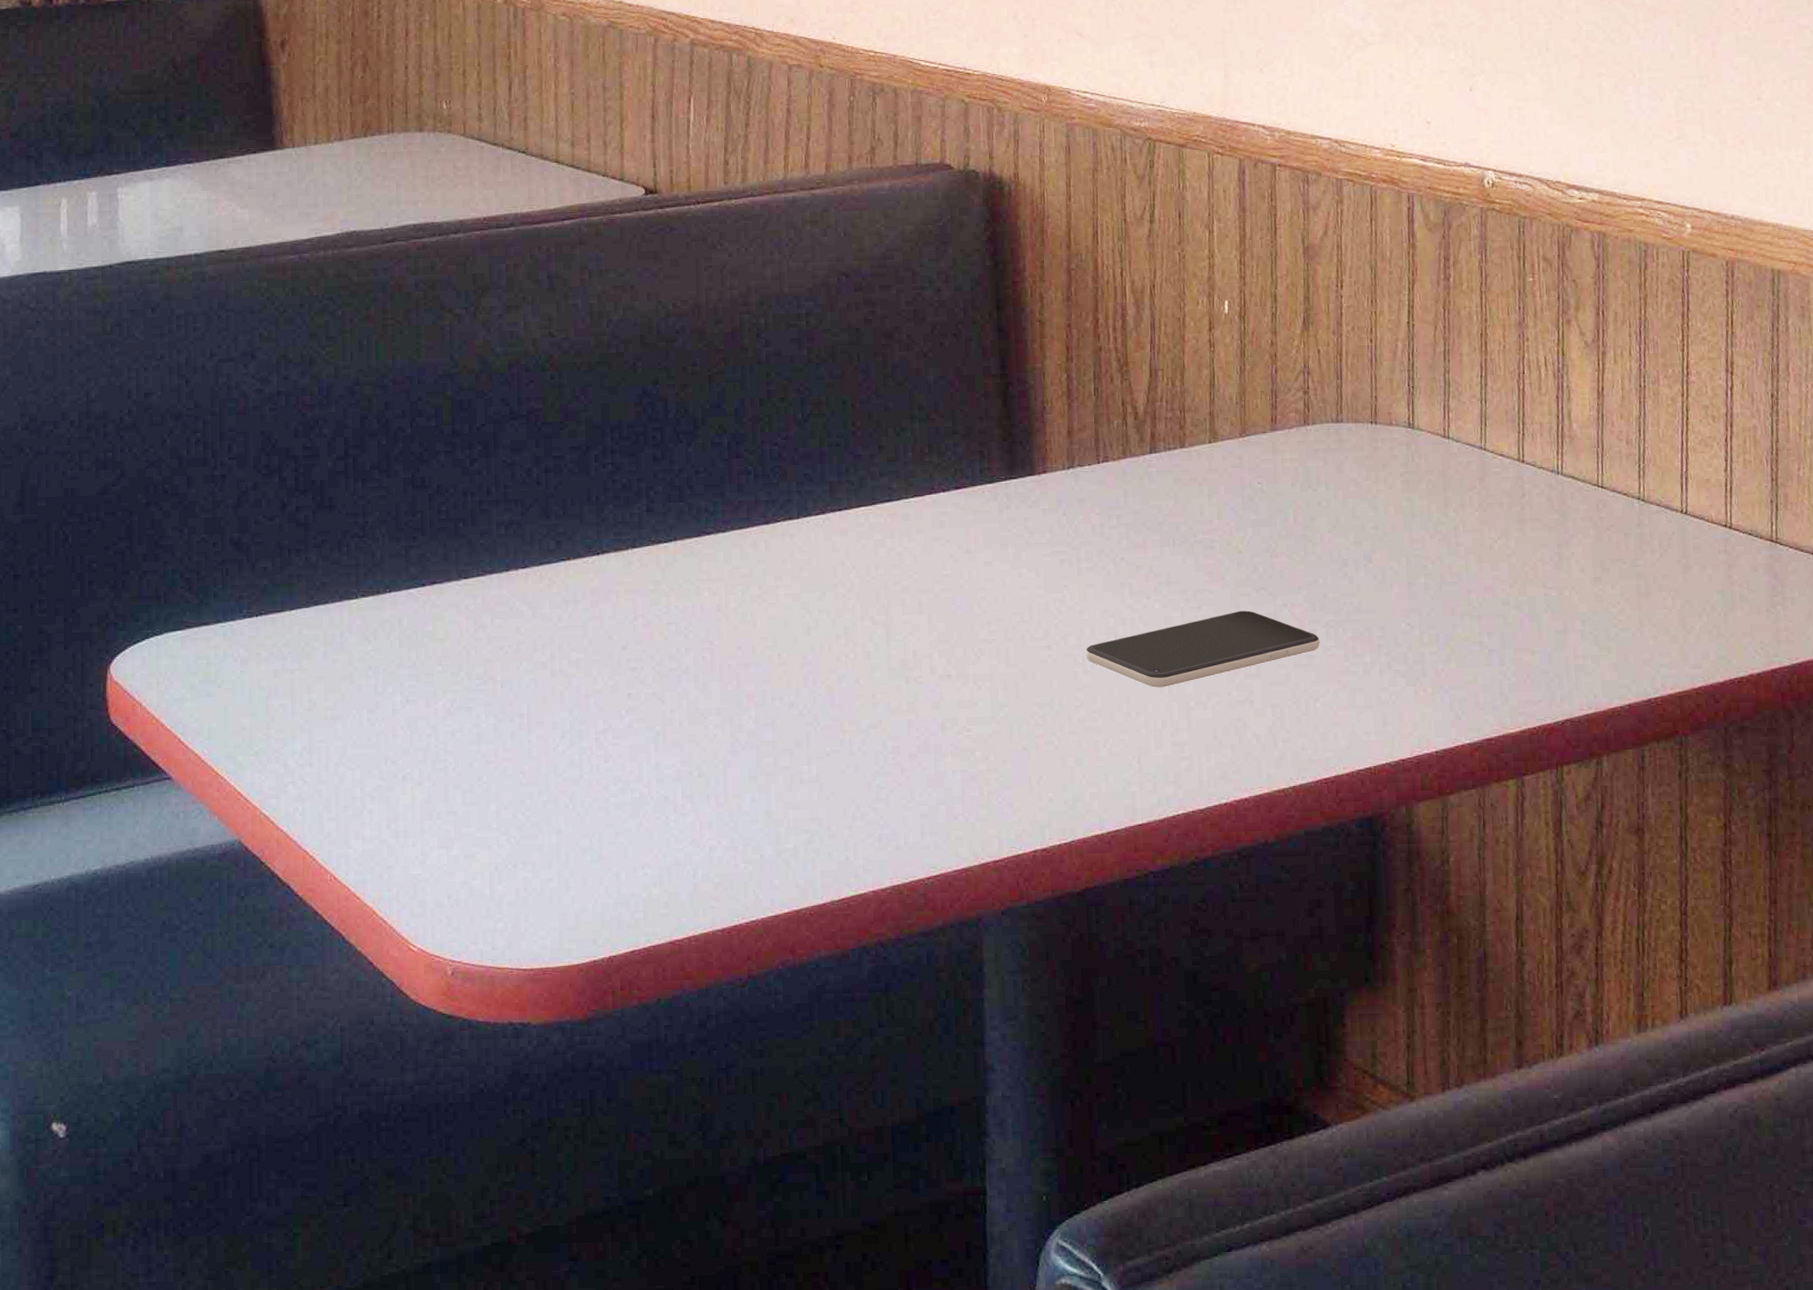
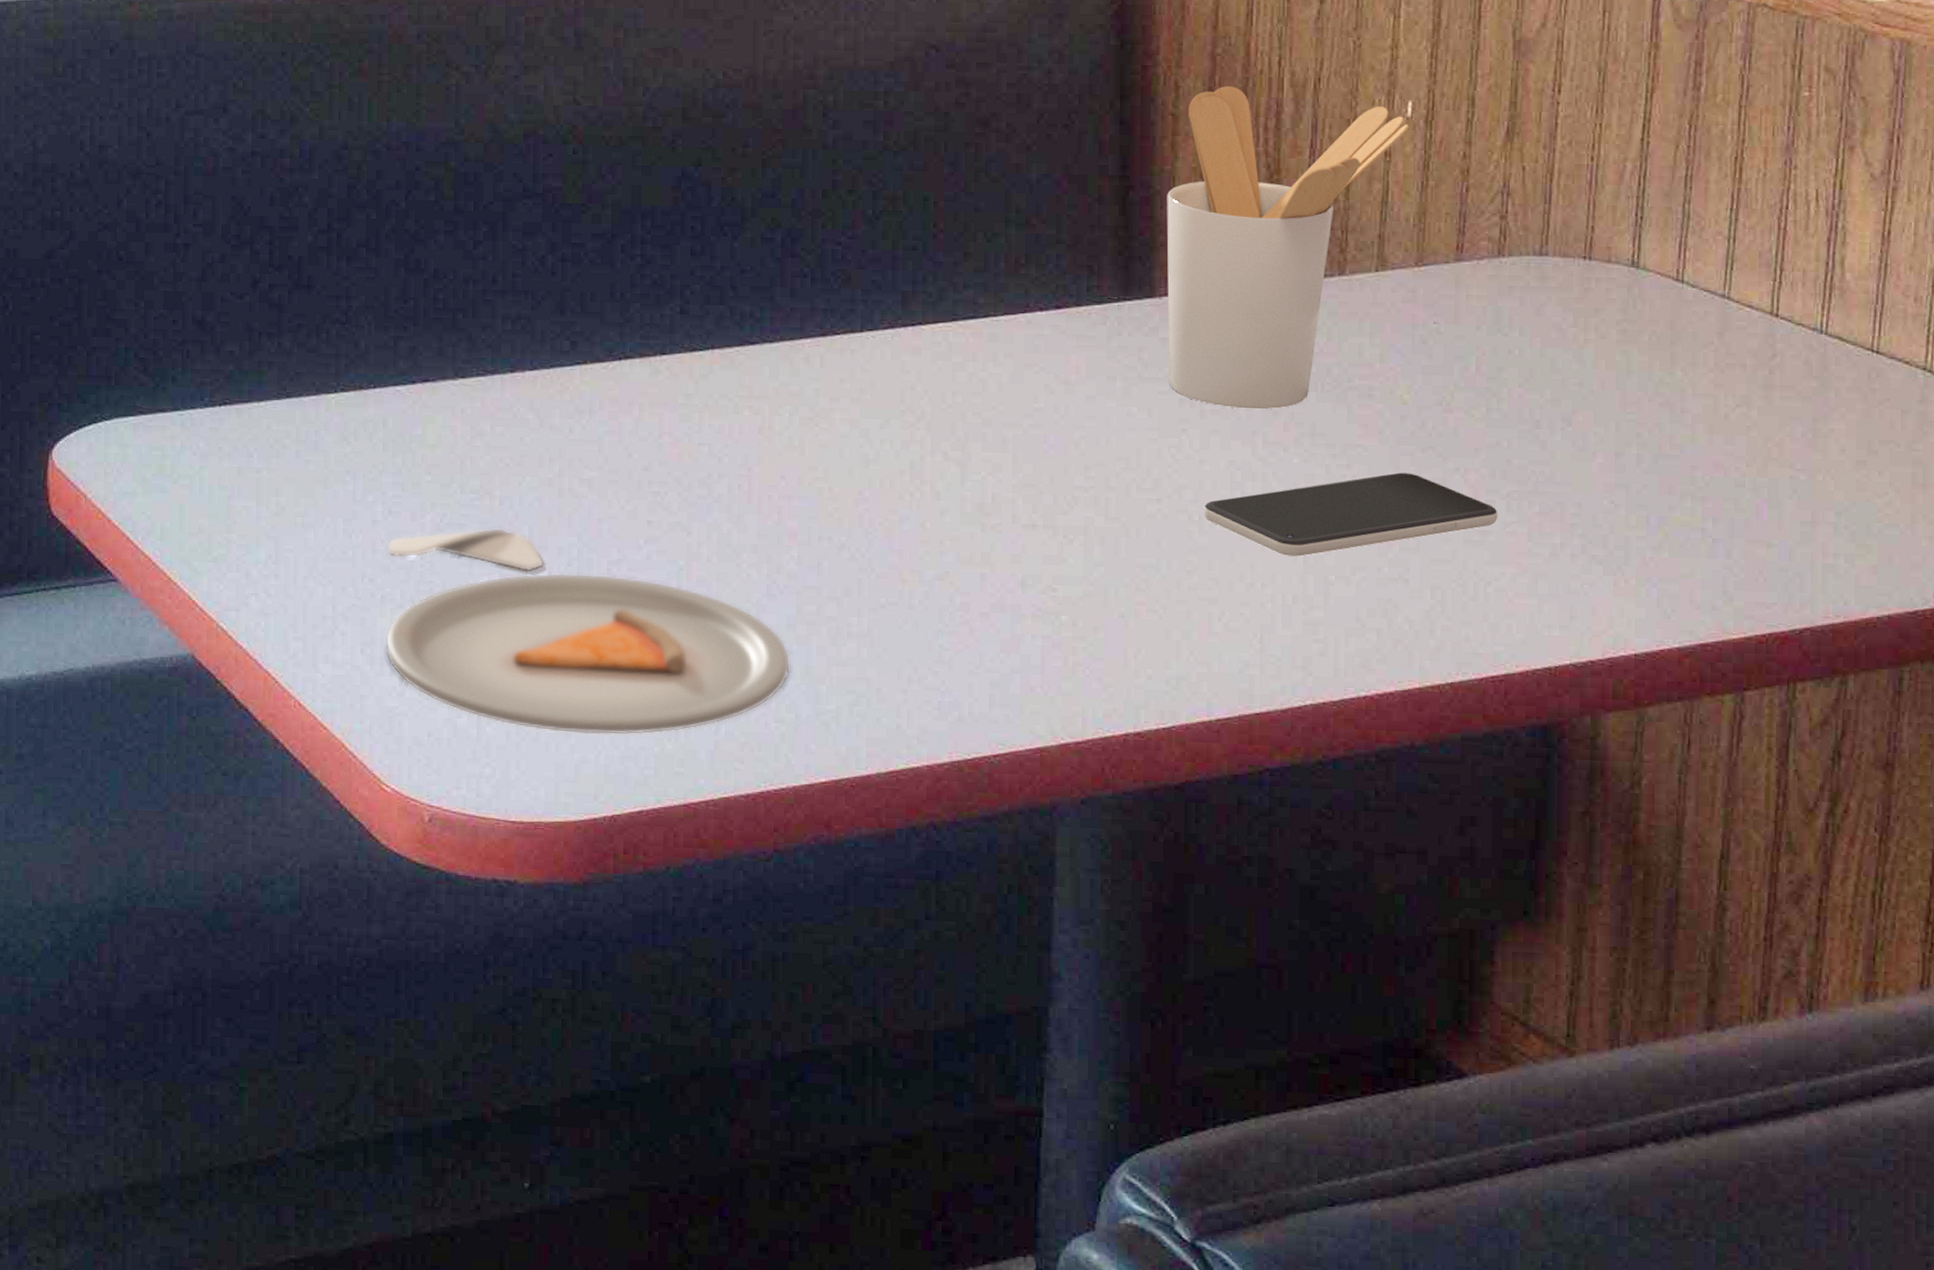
dinner plate: none [405,708,754,887] -> present [385,527,791,736]
utensil holder: none [1039,294,1228,565] -> present [1166,85,1410,410]

